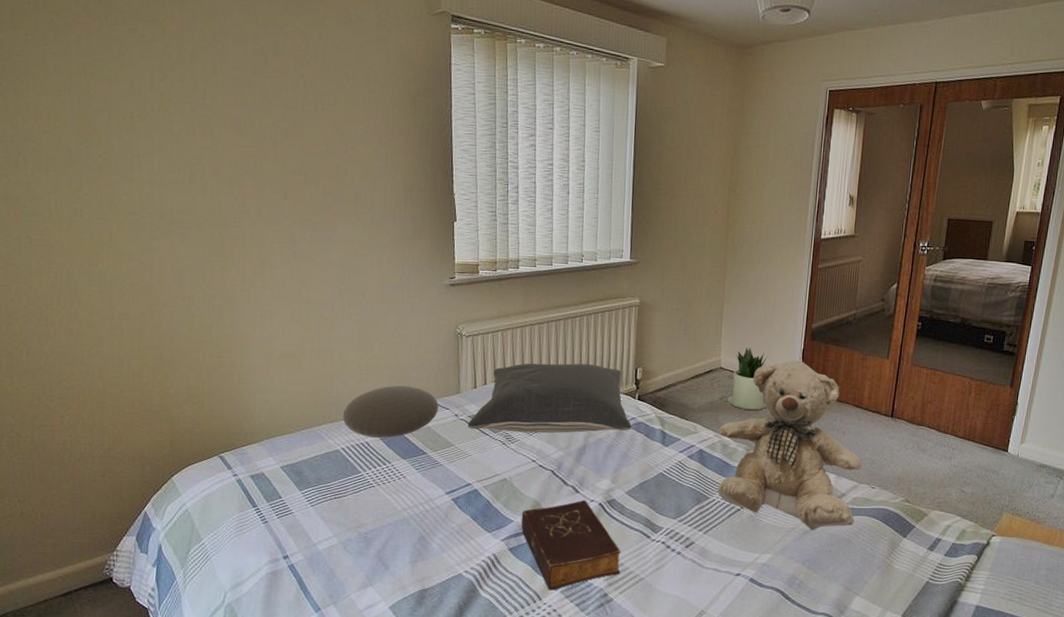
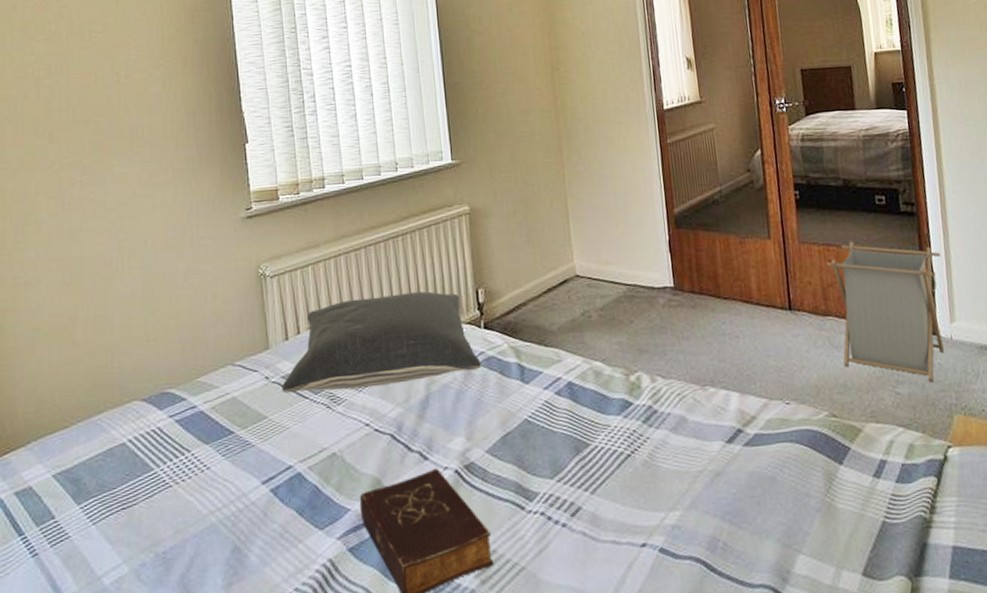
cushion: present [342,385,438,439] -> none [127,347,244,421]
teddy bear: present [716,359,862,530] -> none [587,254,774,470]
planter: present [728,347,768,411] -> none [592,246,639,325]
laundry basket: none [925,369,1027,486] -> present [826,241,945,382]

